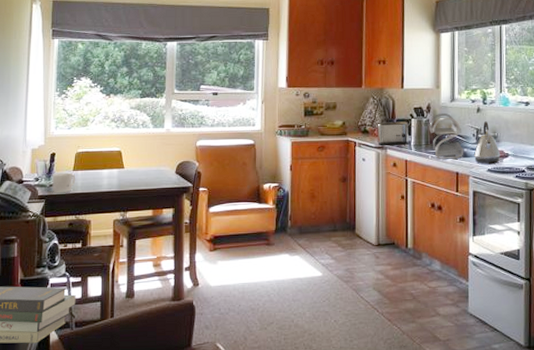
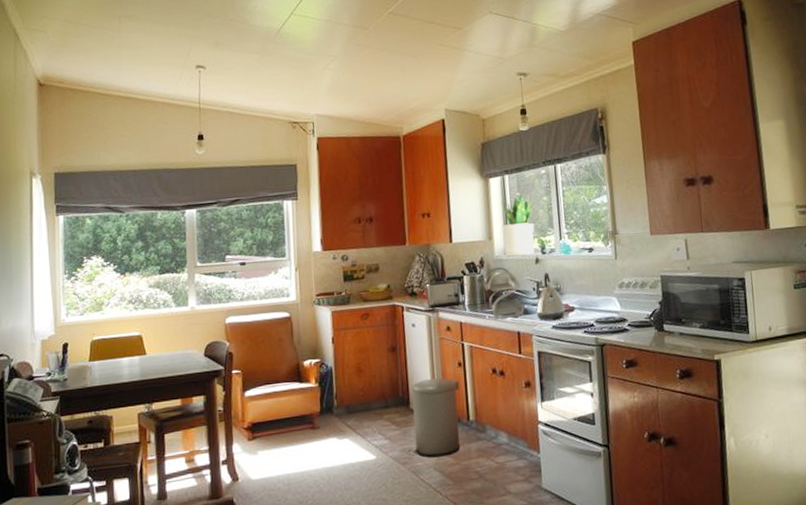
pedal bin: none [351,208,401,278] -> present [408,378,461,458]
planter: none [449,48,479,105] -> present [501,193,536,257]

